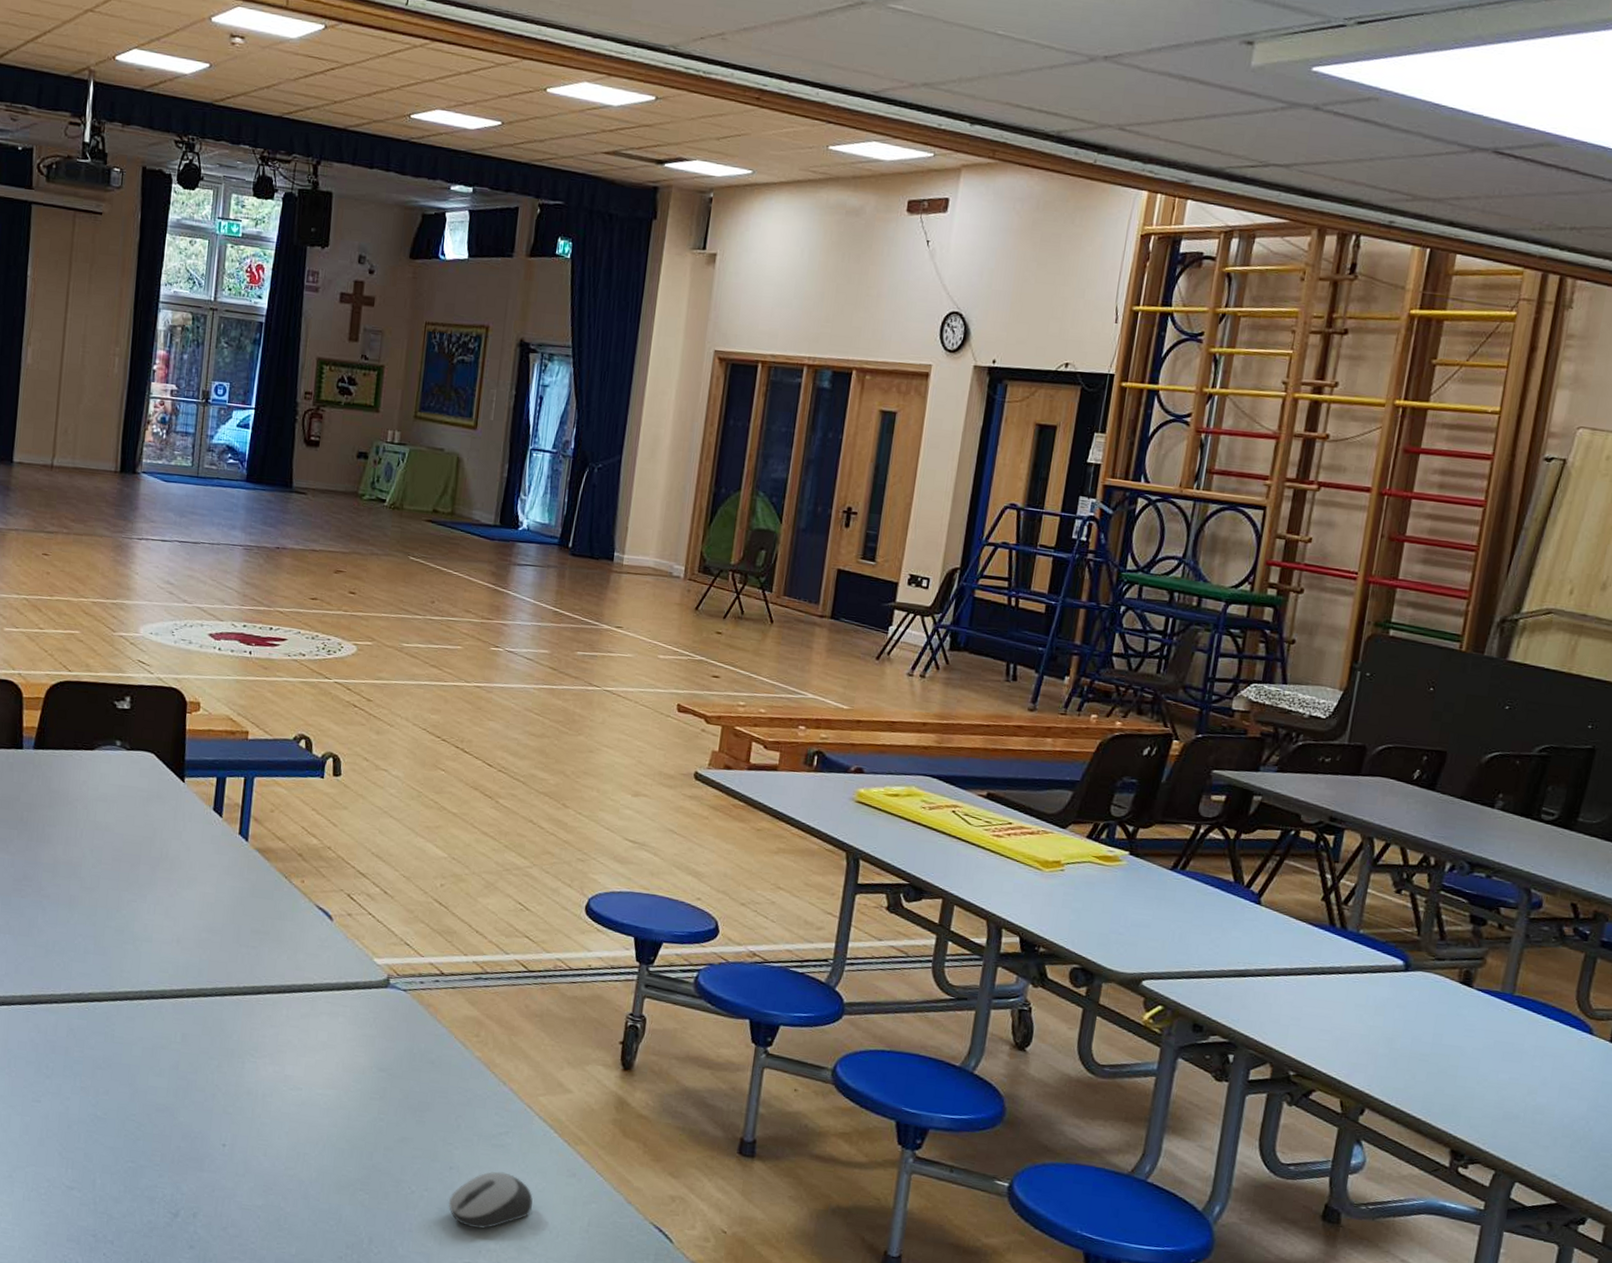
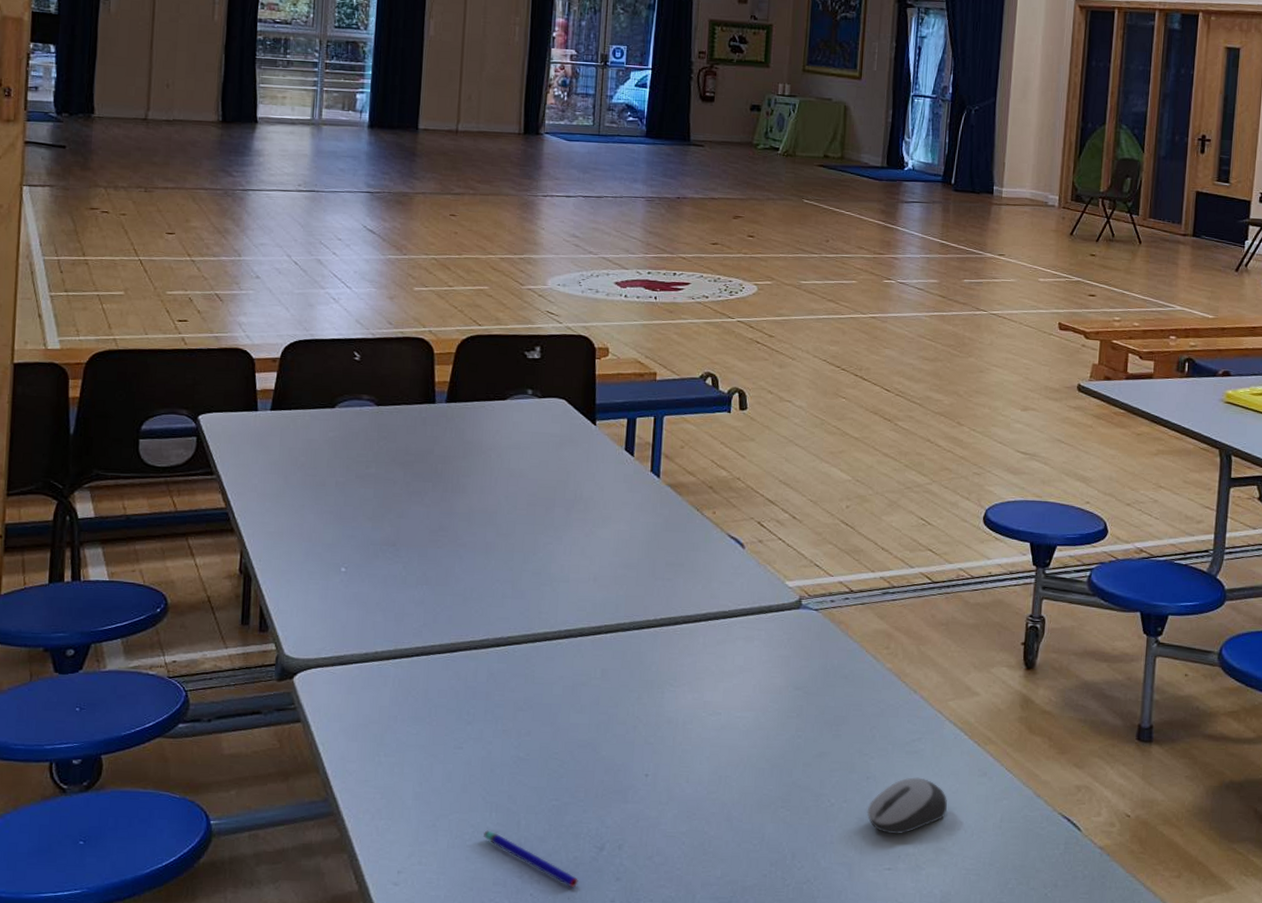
pen: none [59,1186,152,1252] -> present [484,830,578,888]

